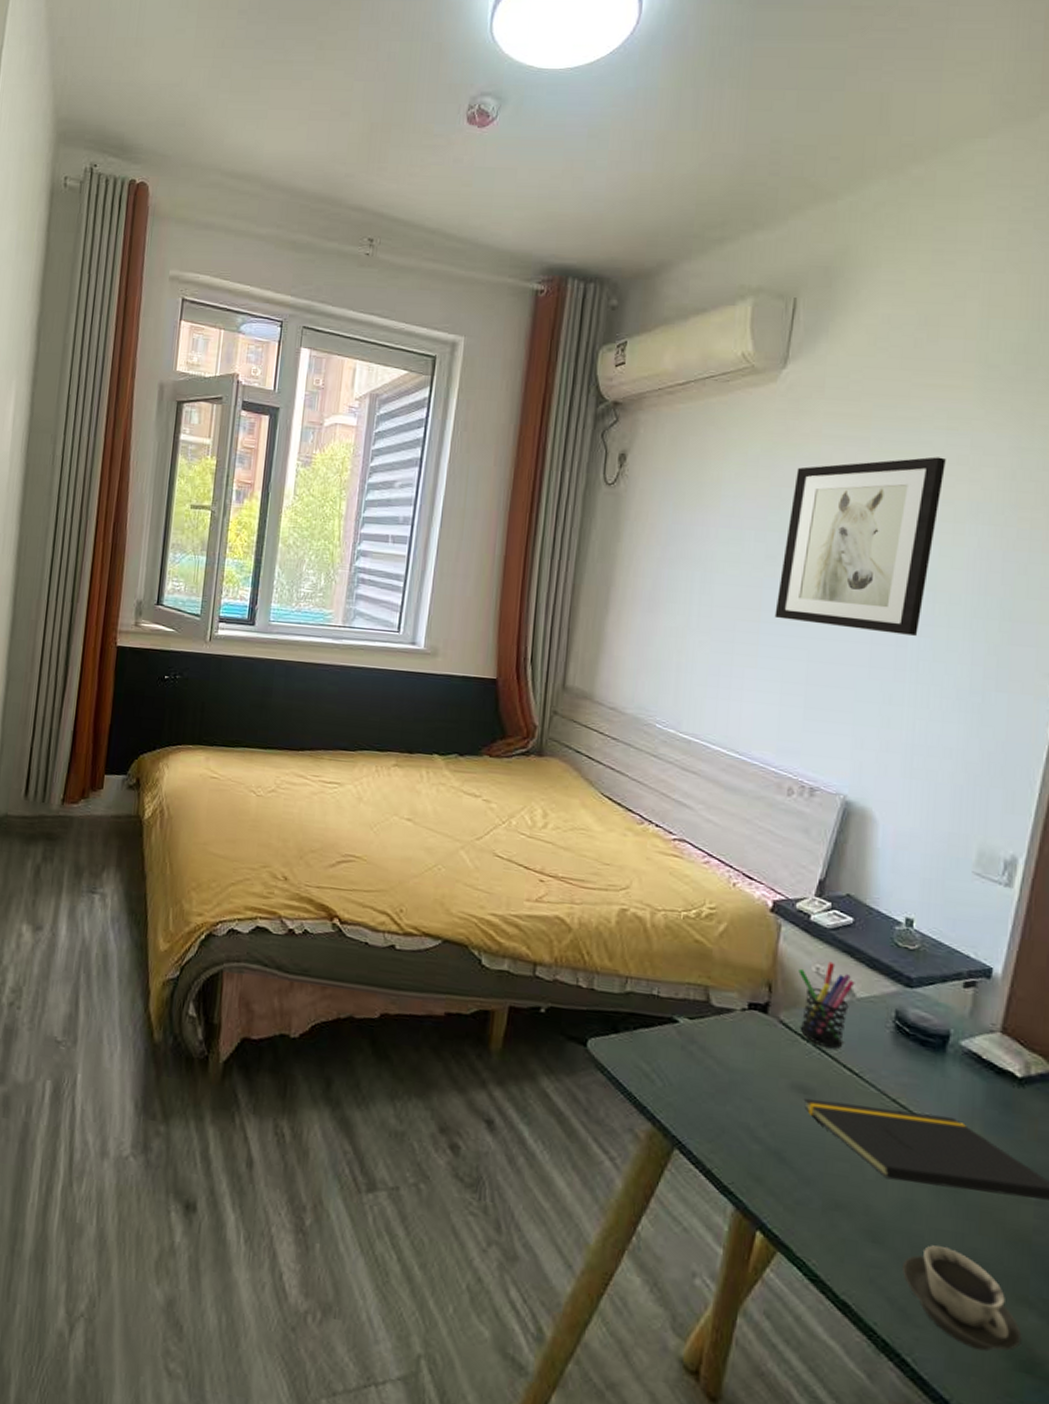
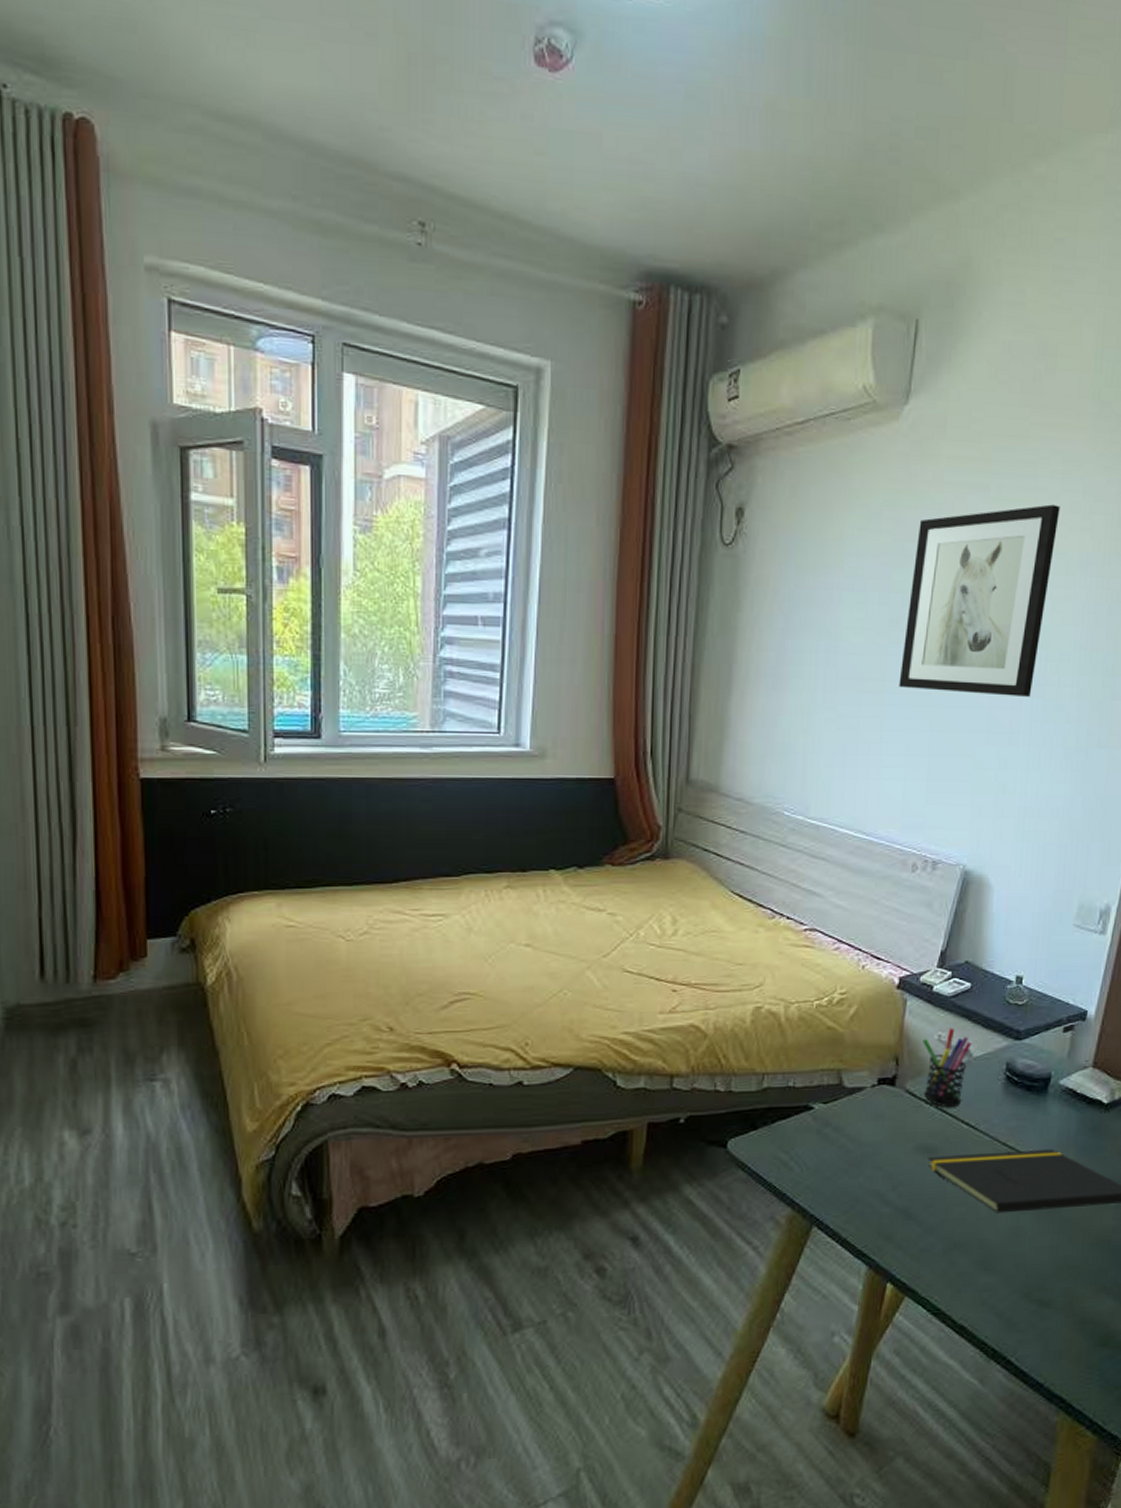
cup: present [903,1245,1022,1351] -> none [1009,1260,1101,1338]

